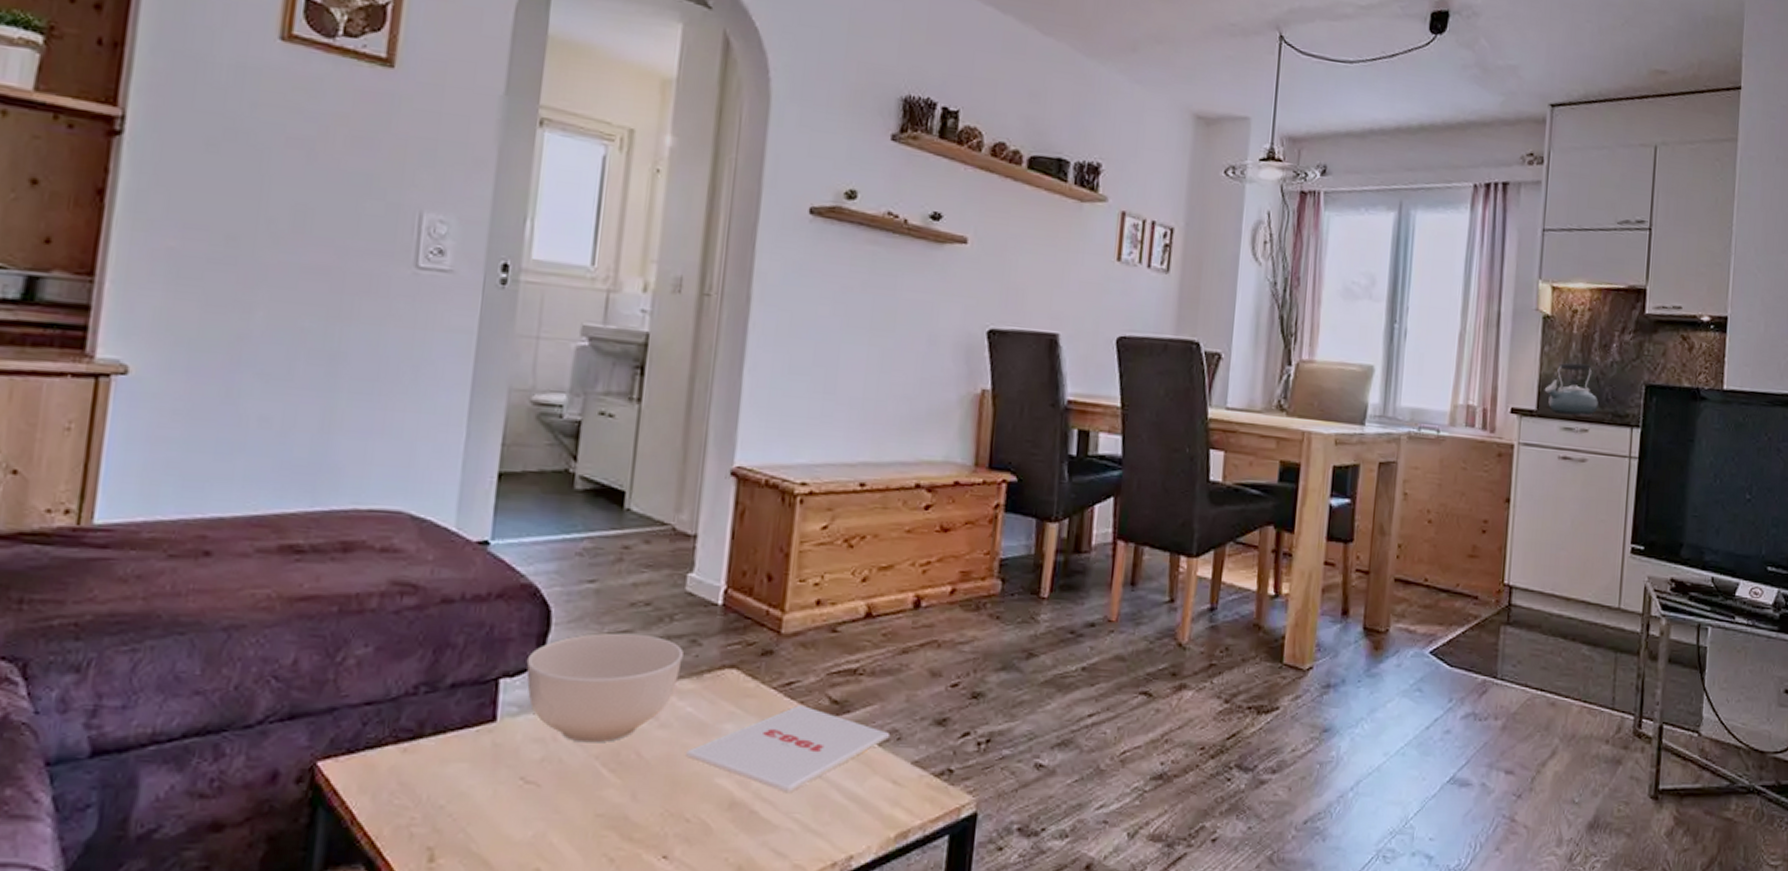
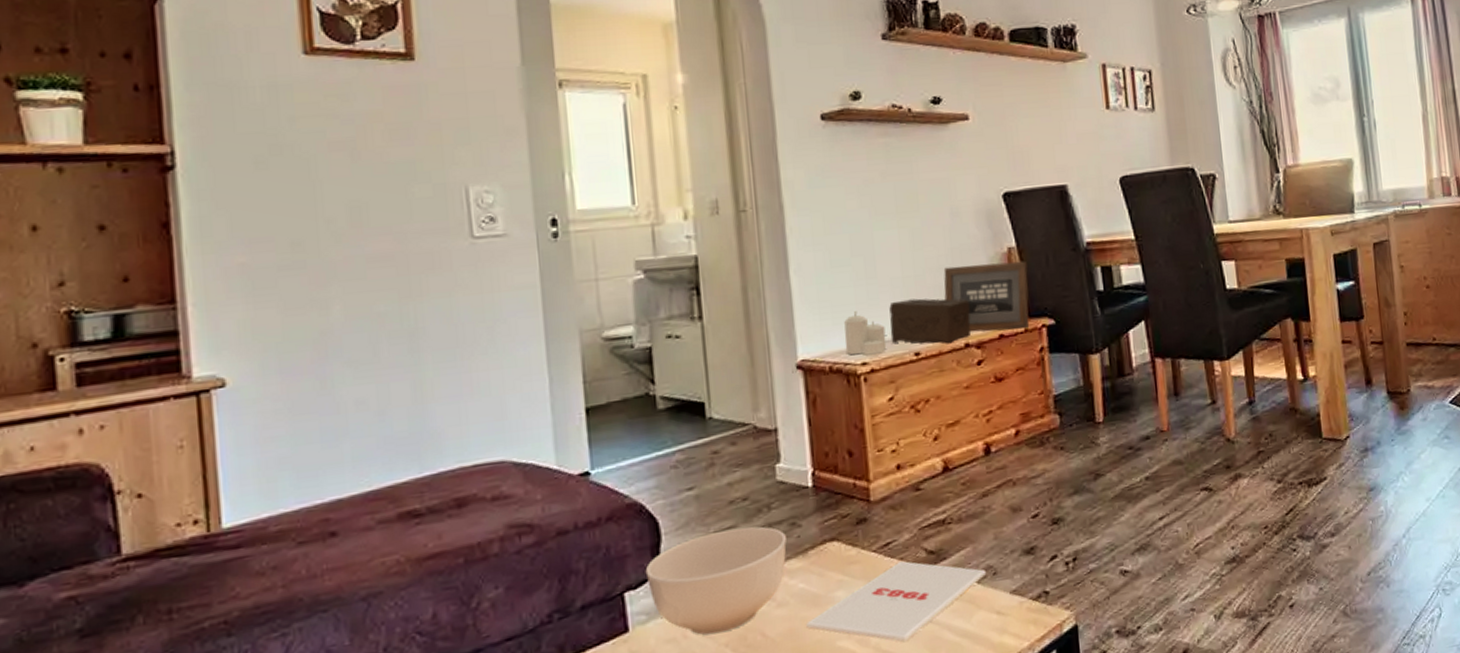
candle: none [786,425,834,477] -> present [844,311,887,356]
decorative box: none [837,423,929,481] -> present [889,298,971,344]
picture frame: none [903,397,999,481] -> present [943,261,1030,333]

